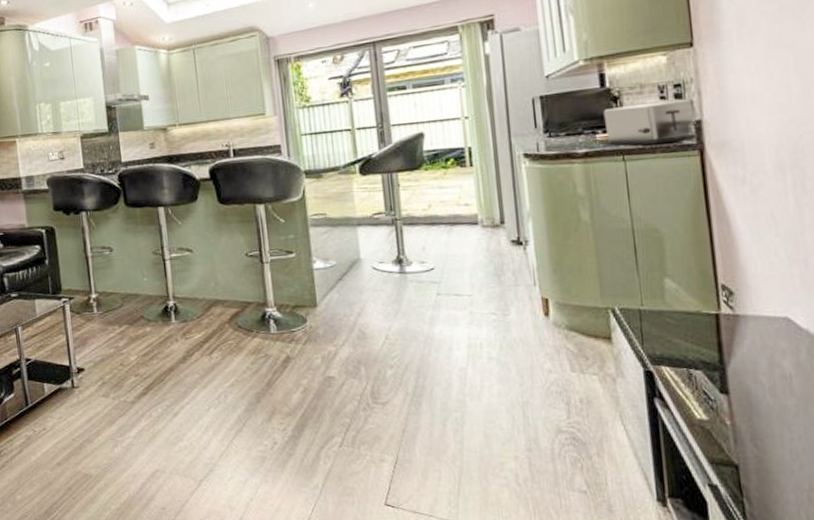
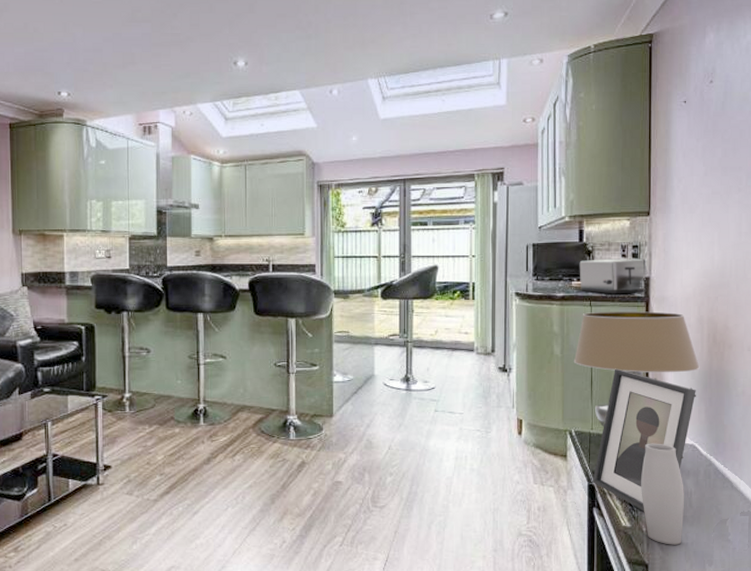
table lamp: none [608,159,786,302] -> present [573,311,700,427]
picture frame: none [649,231,784,401] -> present [592,368,696,511]
vase: none [716,317,784,441] -> present [641,443,684,545]

